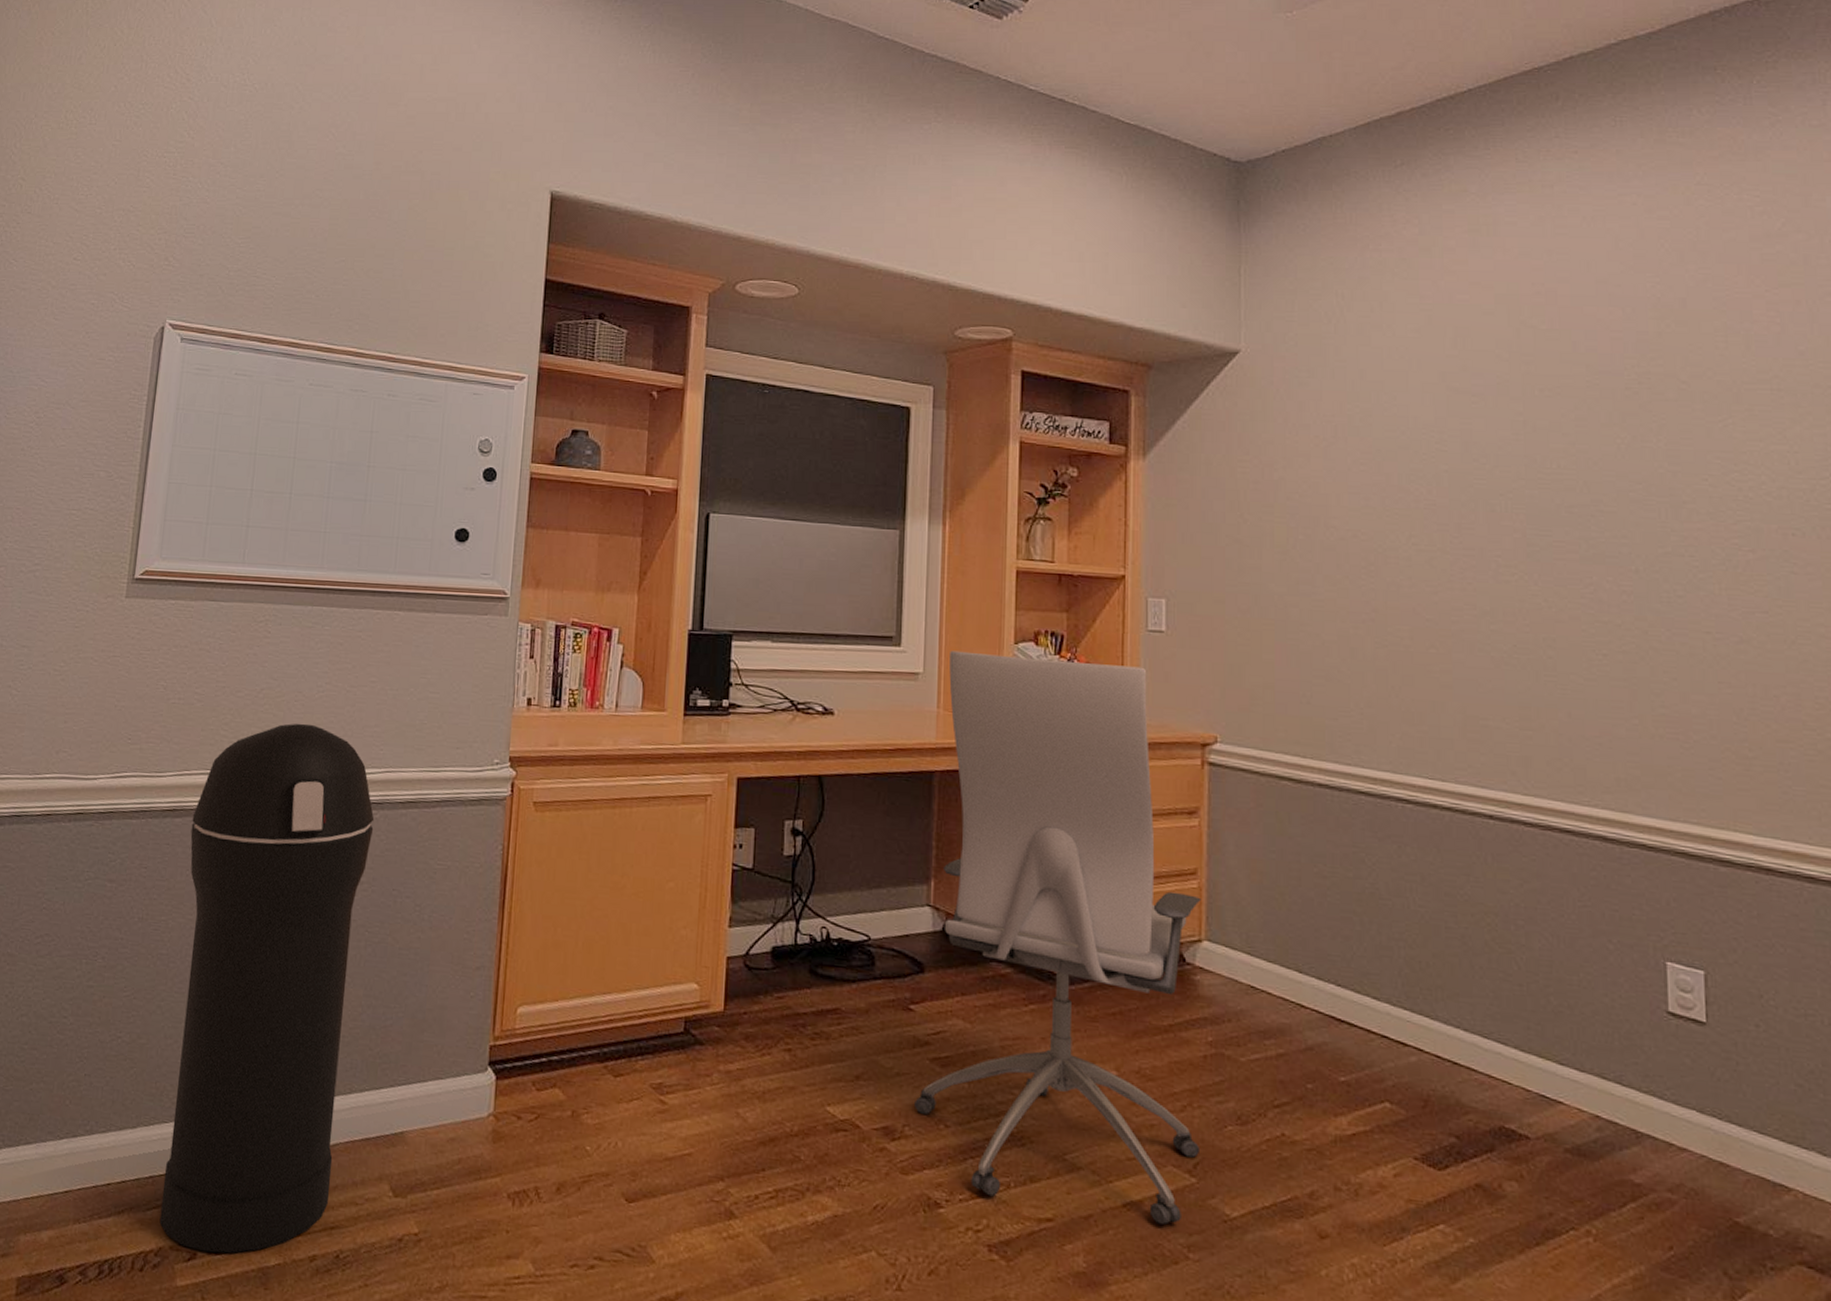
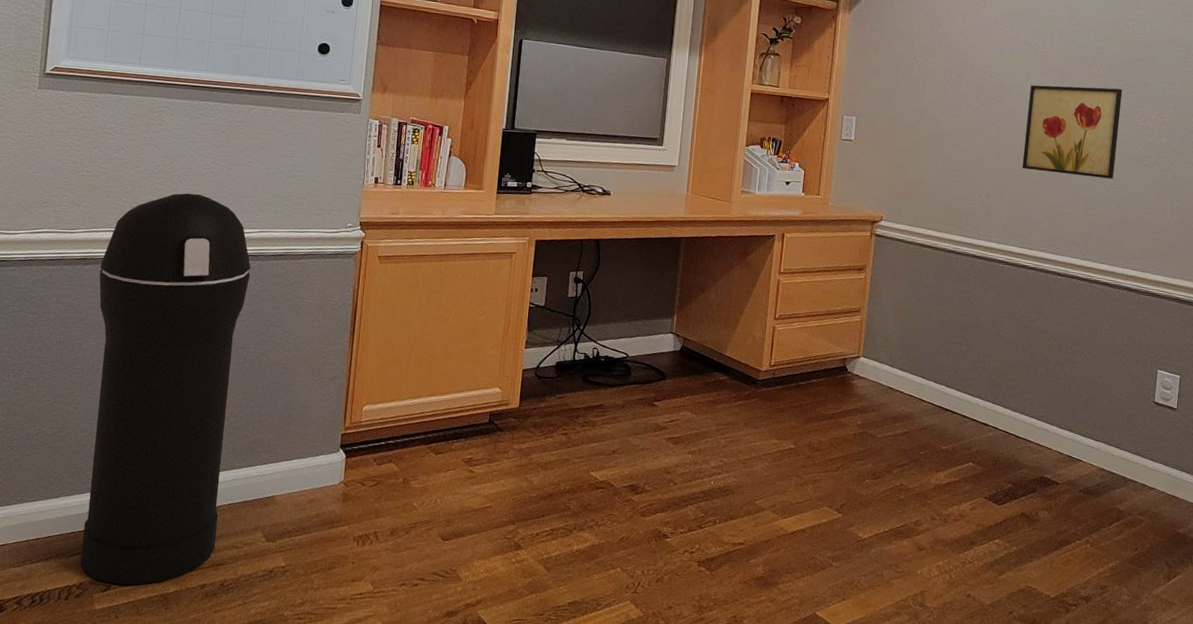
office chair: present [915,650,1202,1224] -> none [653,150,862,544]
wall art: none [1414,546,1557,676] -> present [1022,85,1123,179]

